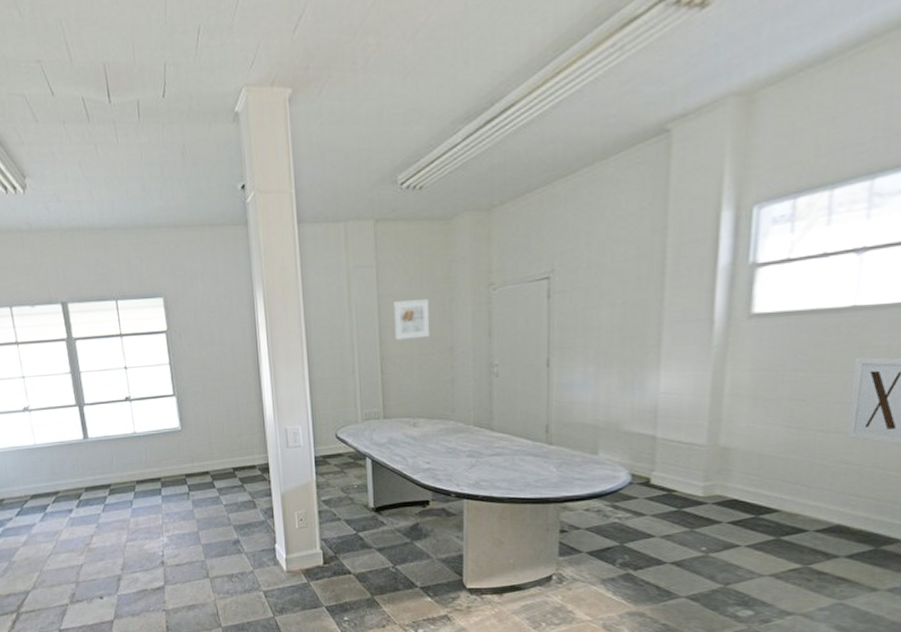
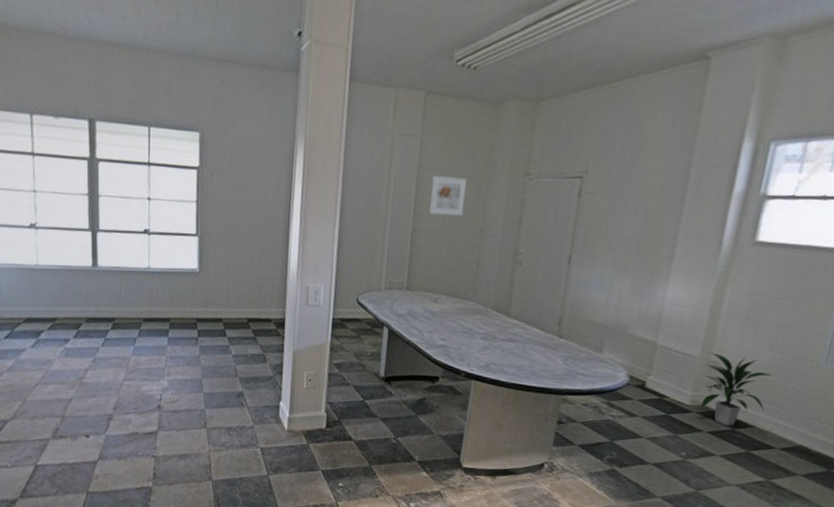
indoor plant: none [713,438,792,514] -> present [700,352,771,426]

